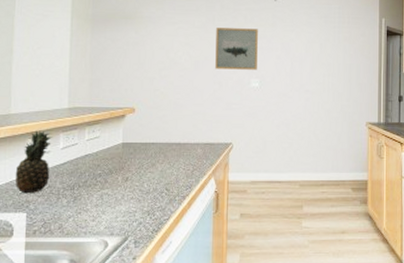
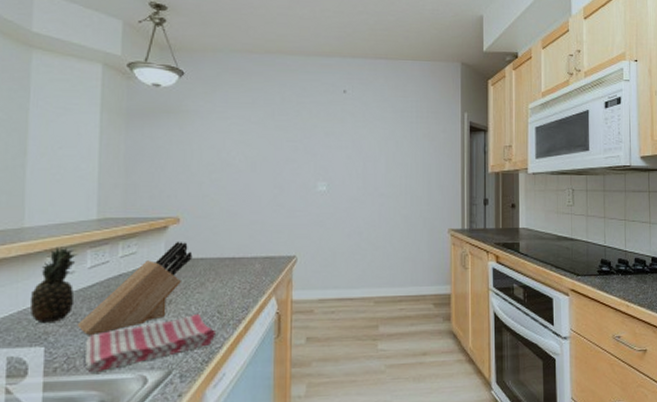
knife block: none [52,127,145,206] -> present [77,241,193,336]
dish towel: none [58,191,165,236] -> present [85,314,217,373]
wall art: present [215,28,258,70] -> none [275,123,325,172]

